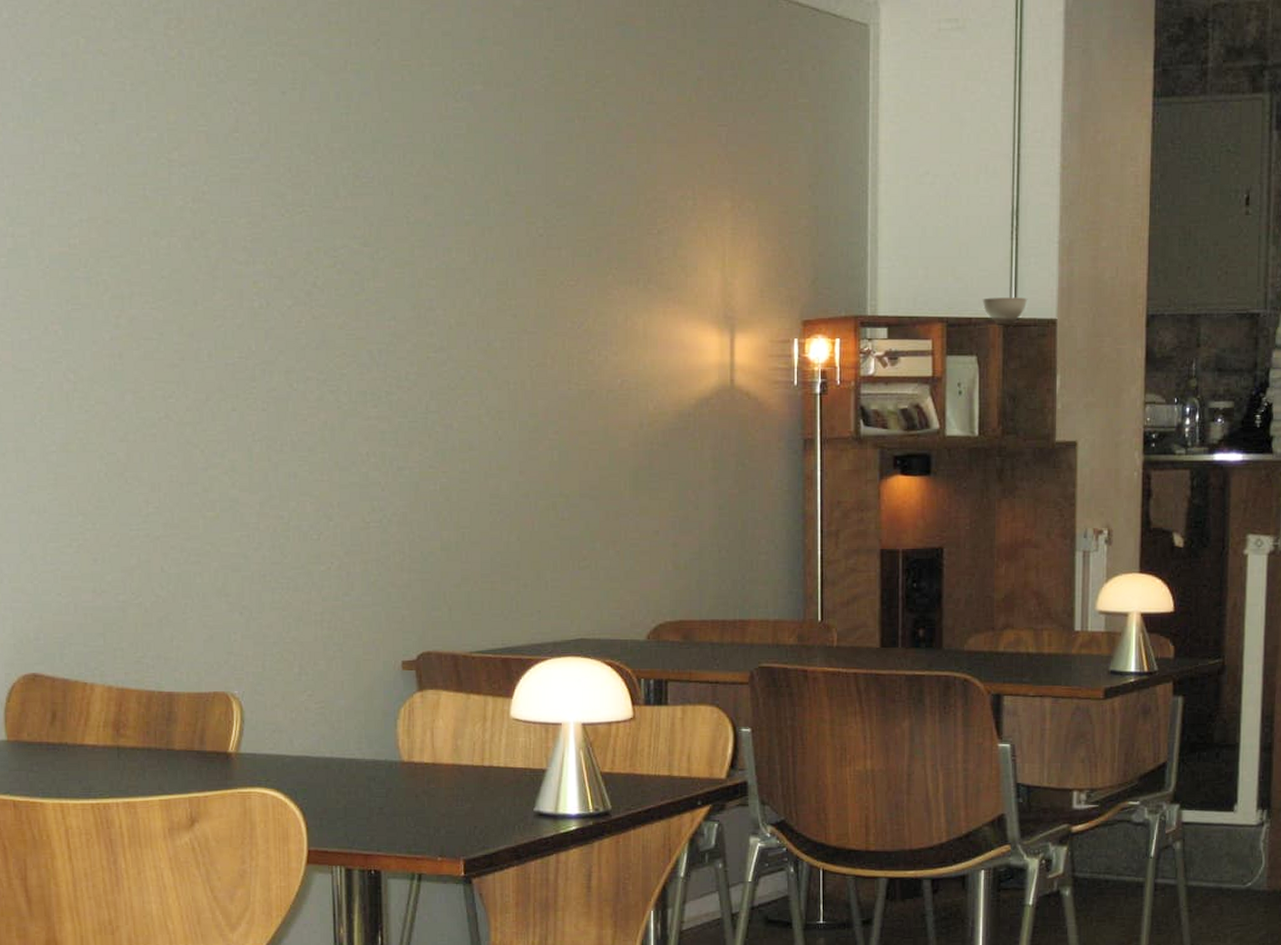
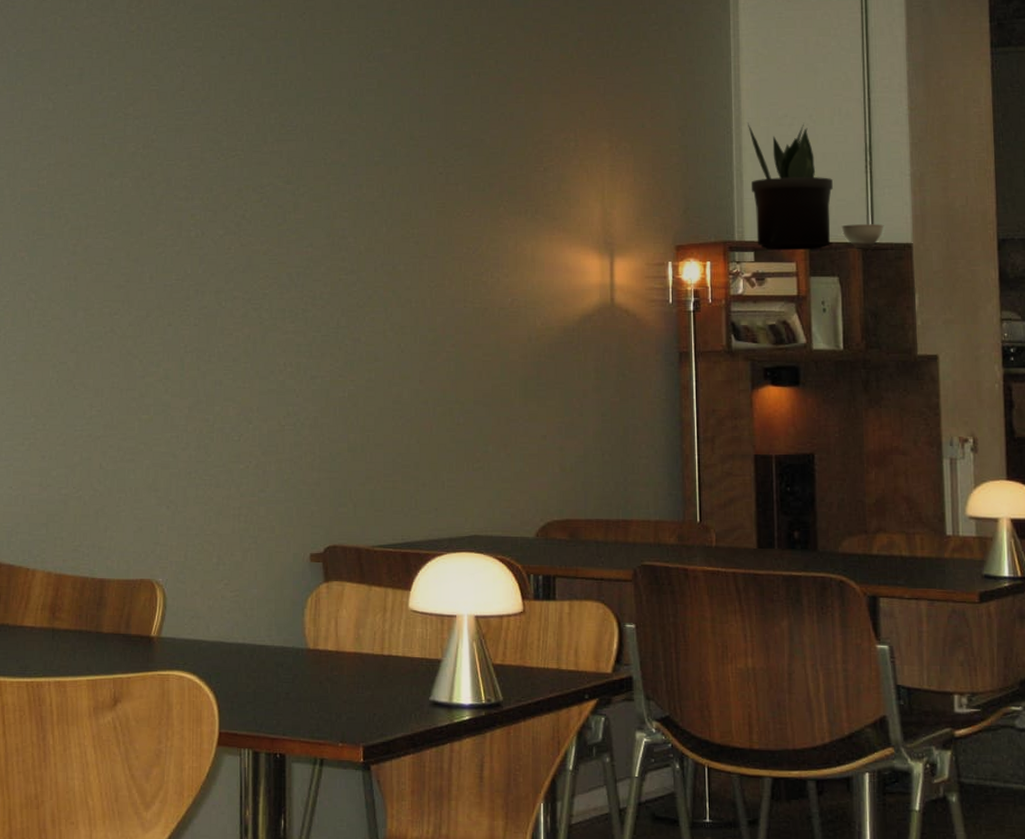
planter: none [885,181,975,327] -> present [748,122,833,251]

